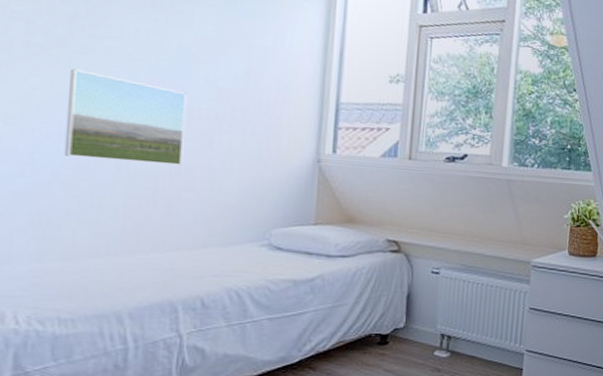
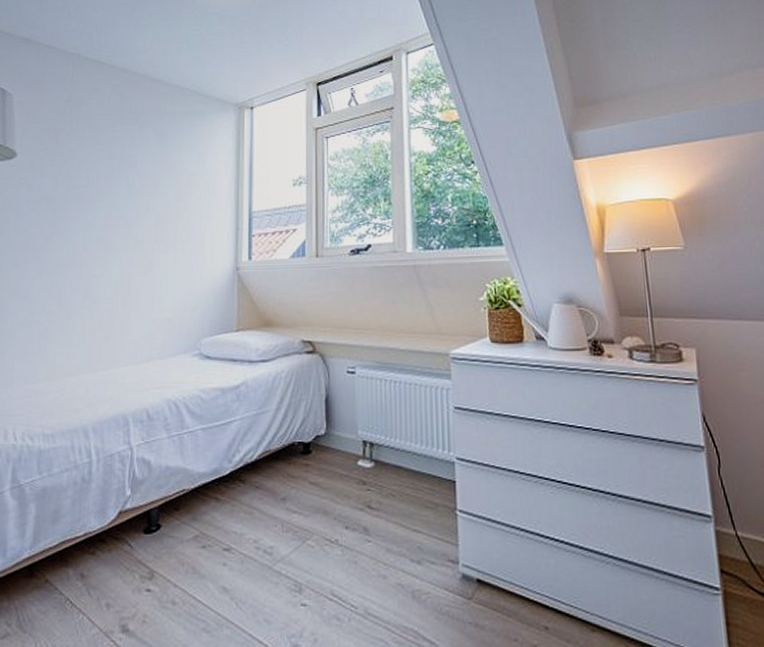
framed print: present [64,69,187,165] -> none [49,216,134,289]

